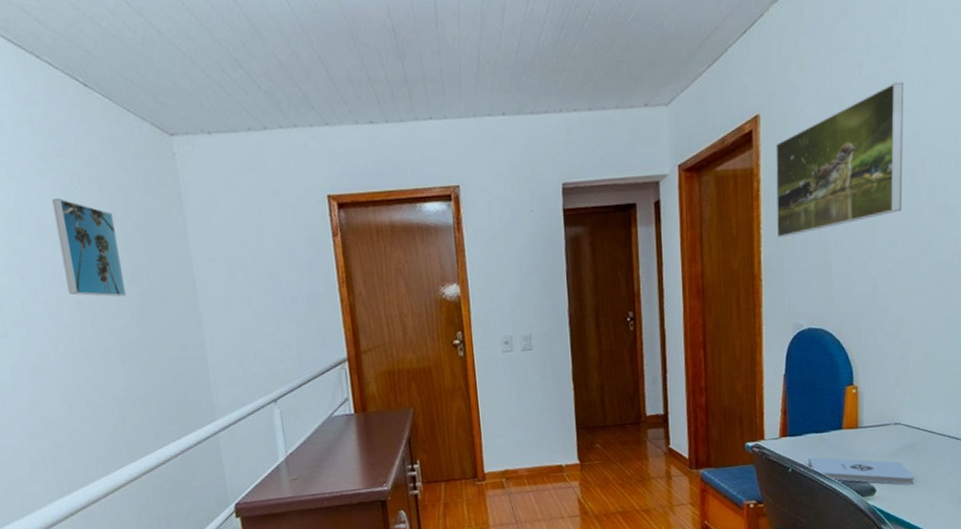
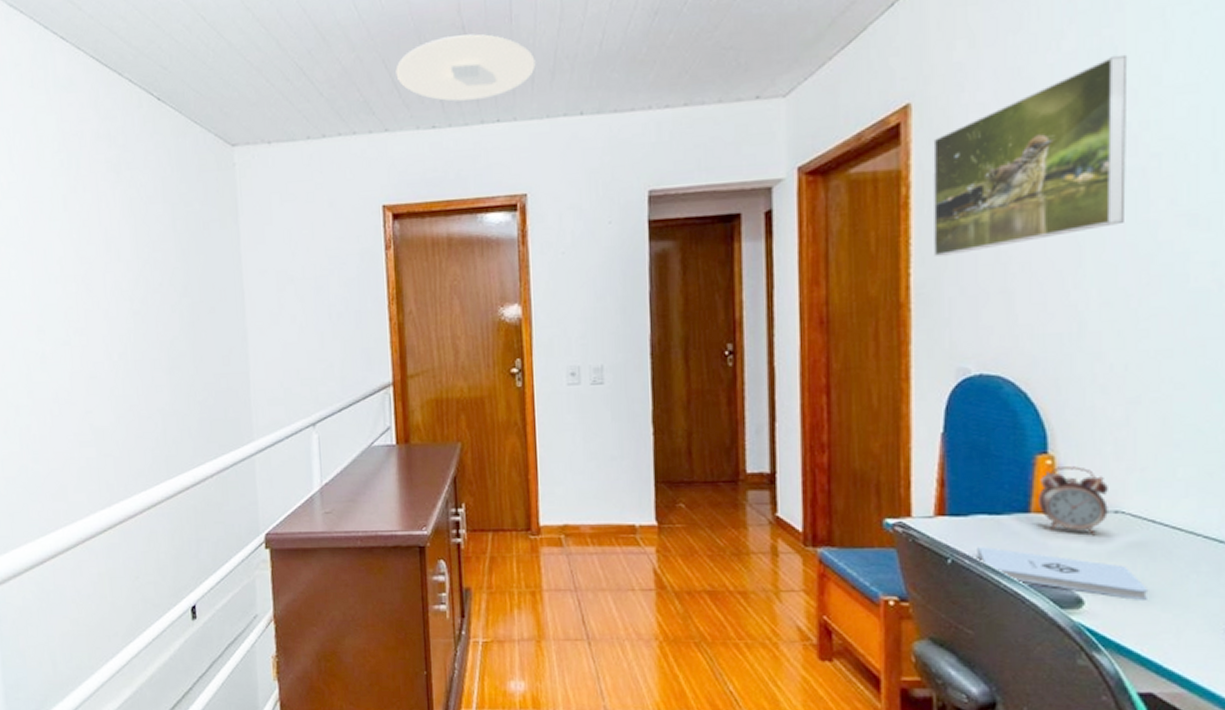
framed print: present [51,198,127,297] -> none [119,209,179,308]
ceiling light: none [331,36,462,99] -> present [395,34,536,102]
alarm clock: none [848,393,891,442] -> present [1039,466,1108,536]

